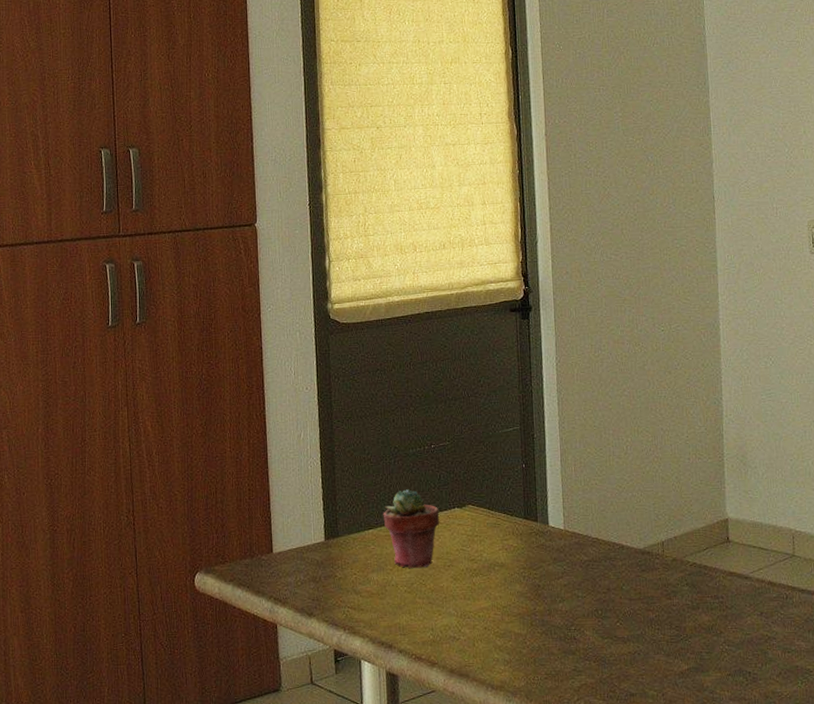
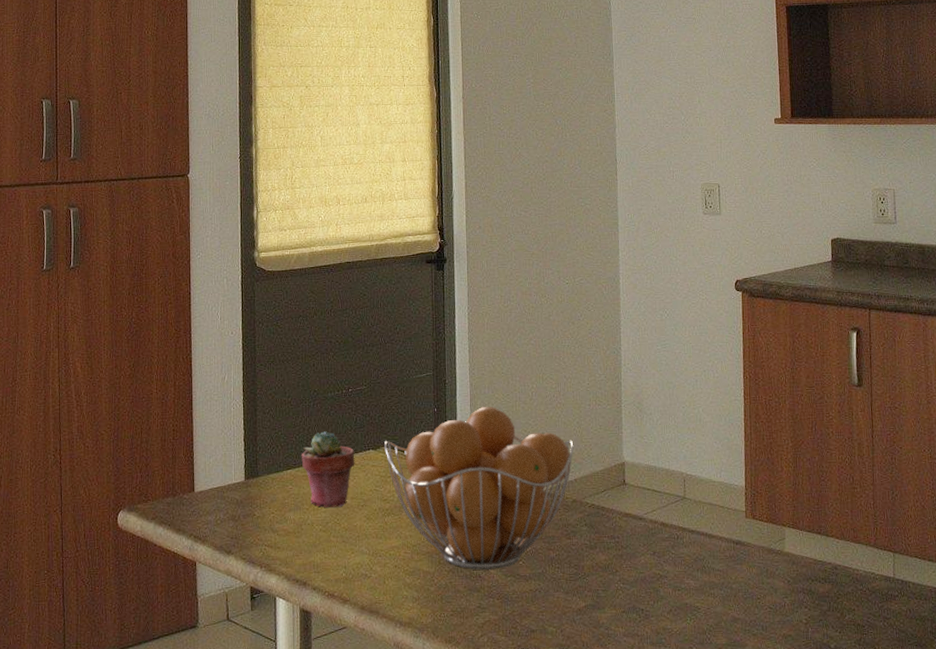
fruit basket: none [470,461,673,632] -> present [384,406,574,570]

